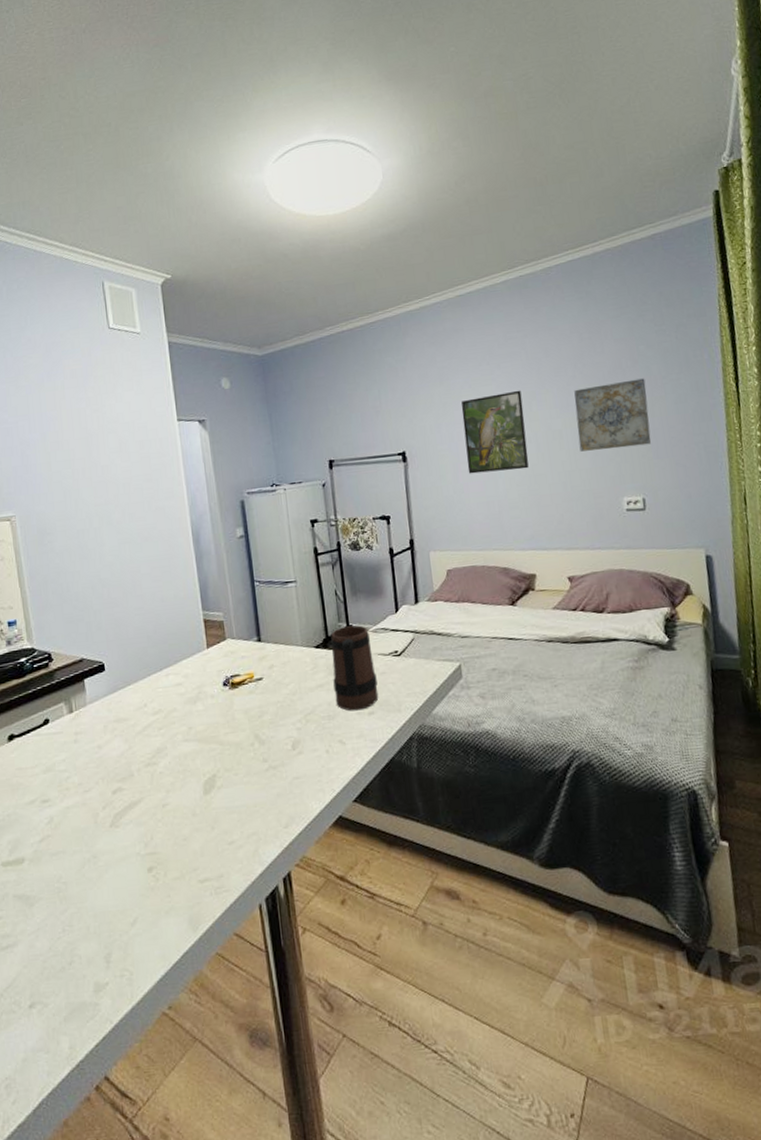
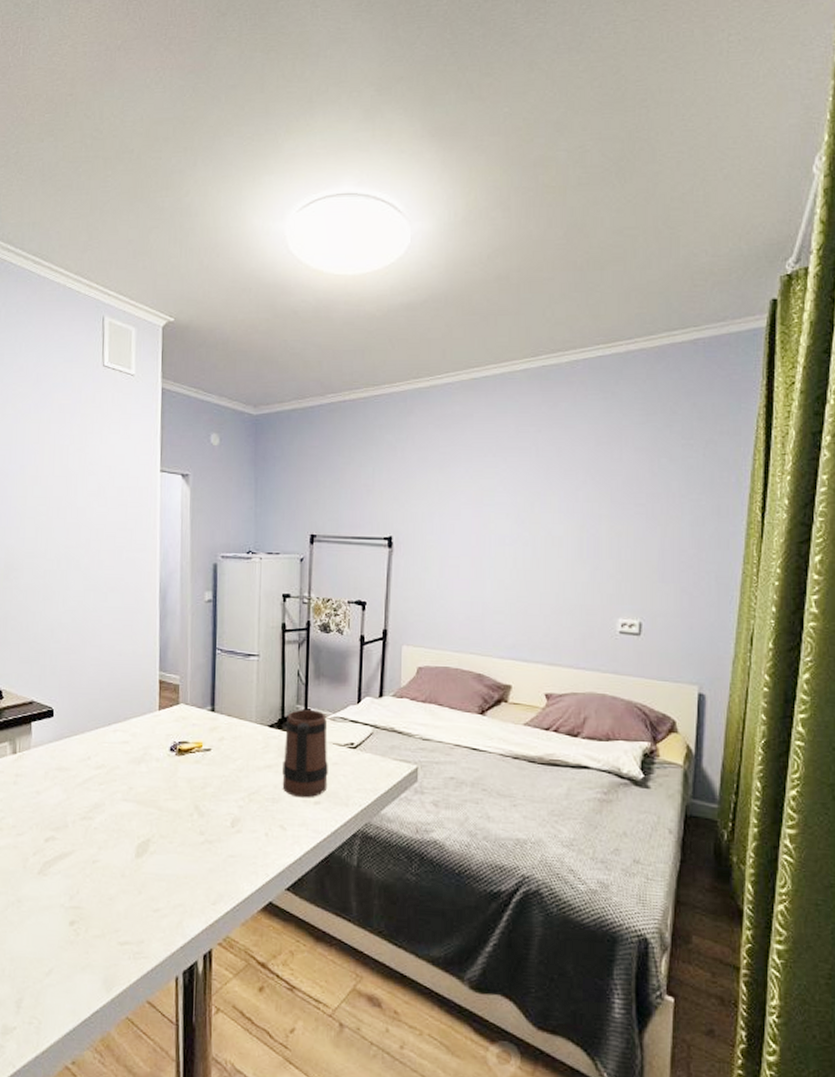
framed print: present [461,390,529,474] -> none [455,488,525,573]
wall art: present [574,378,651,452] -> none [579,493,662,566]

